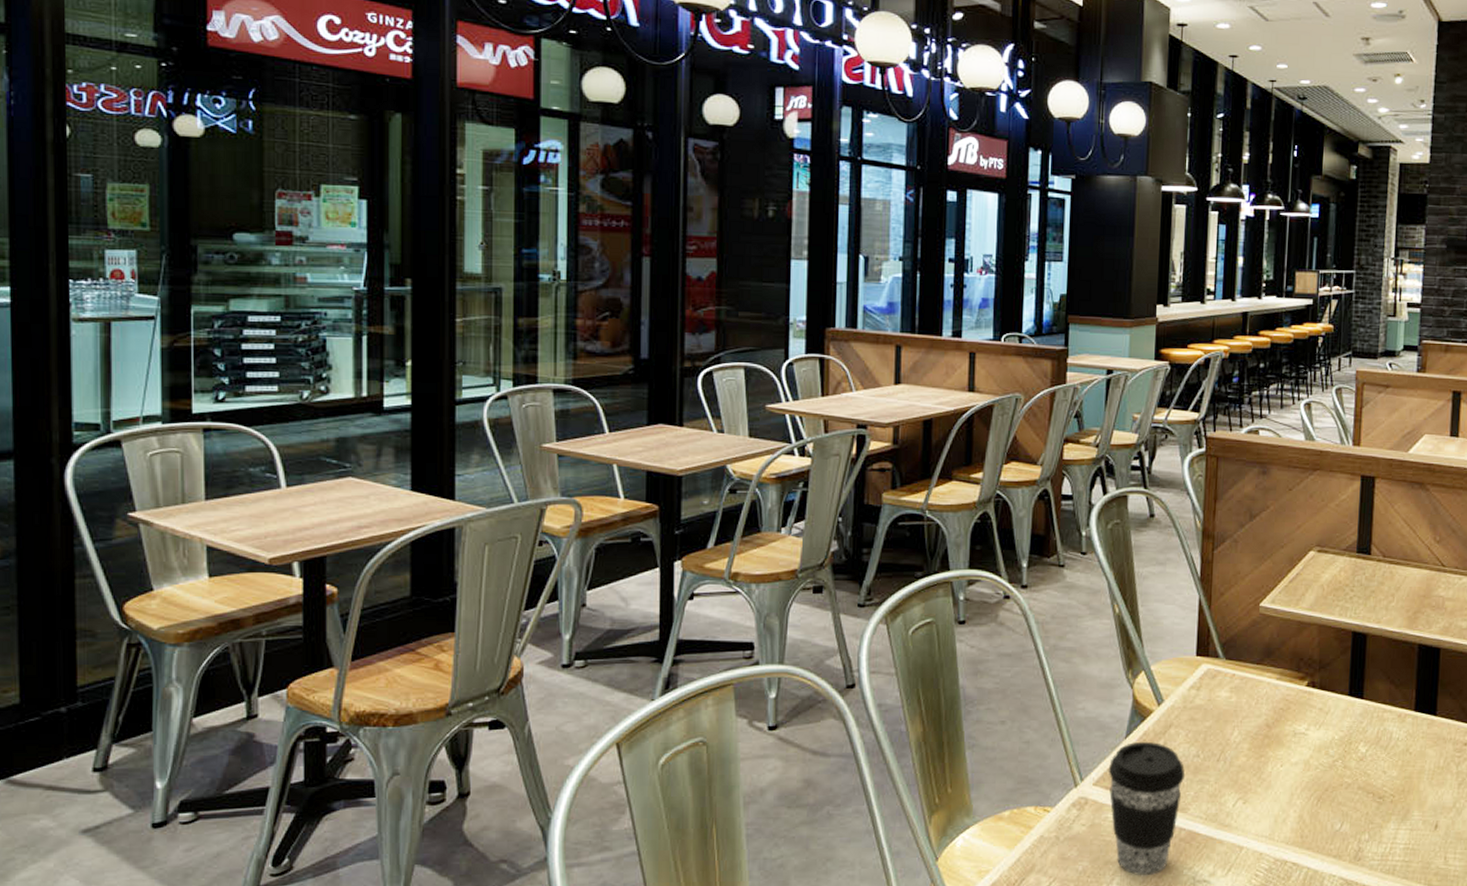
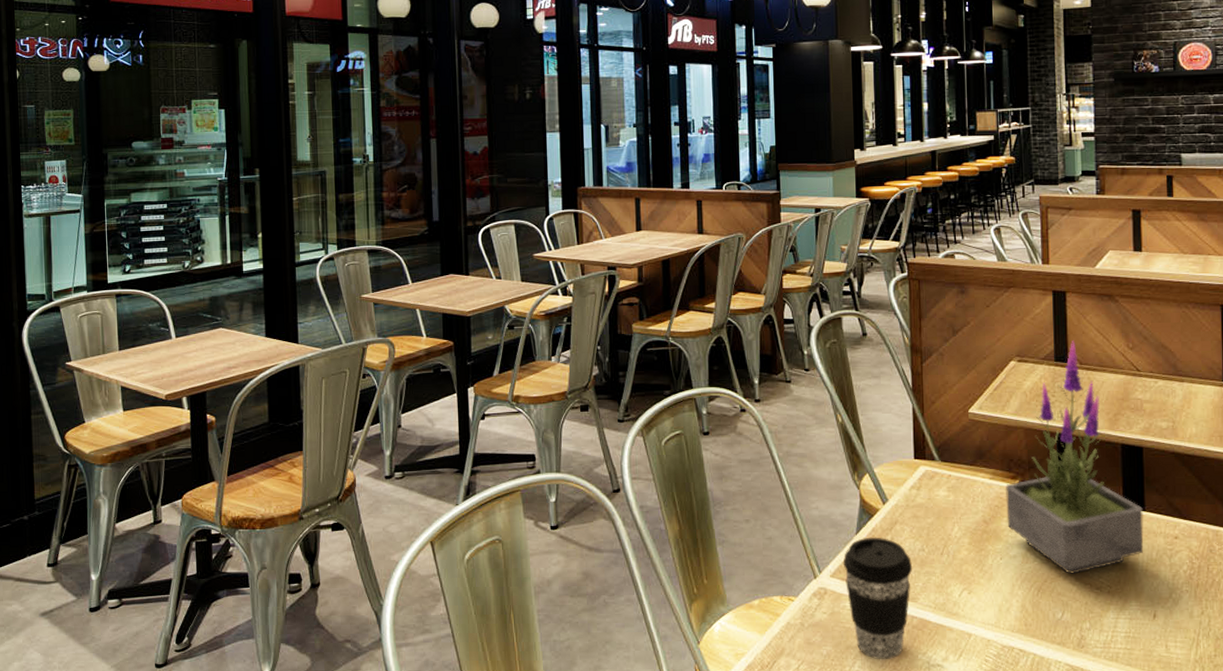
potted plant: none [1291,530,1435,782] -> present [1005,340,1144,574]

